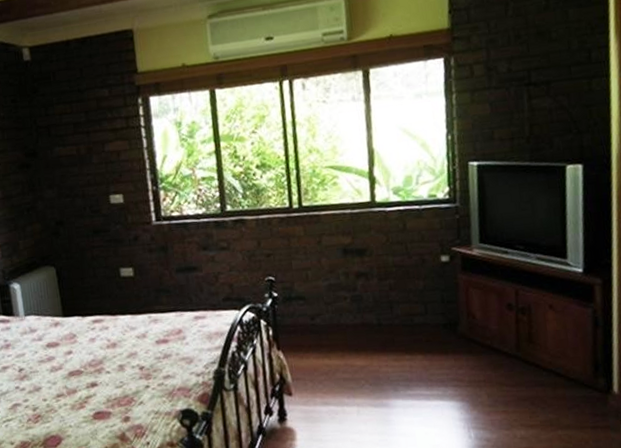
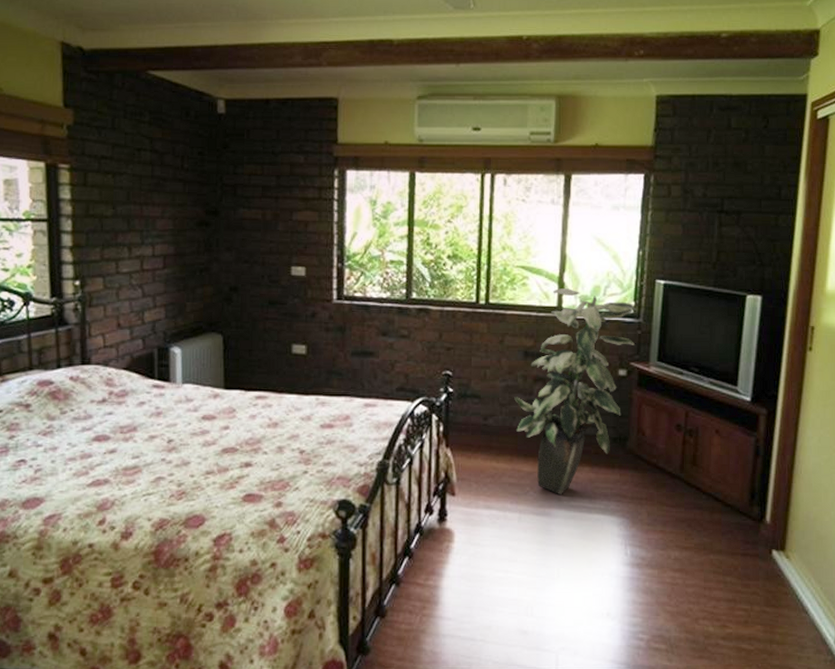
indoor plant: none [338,182,454,386] -> present [514,288,637,496]

